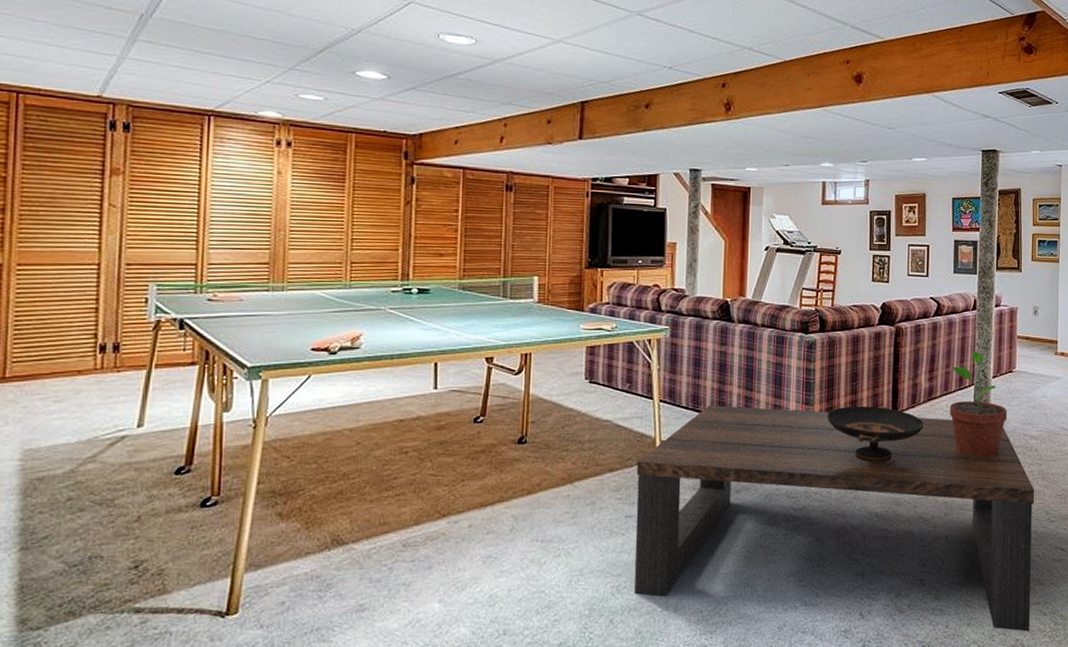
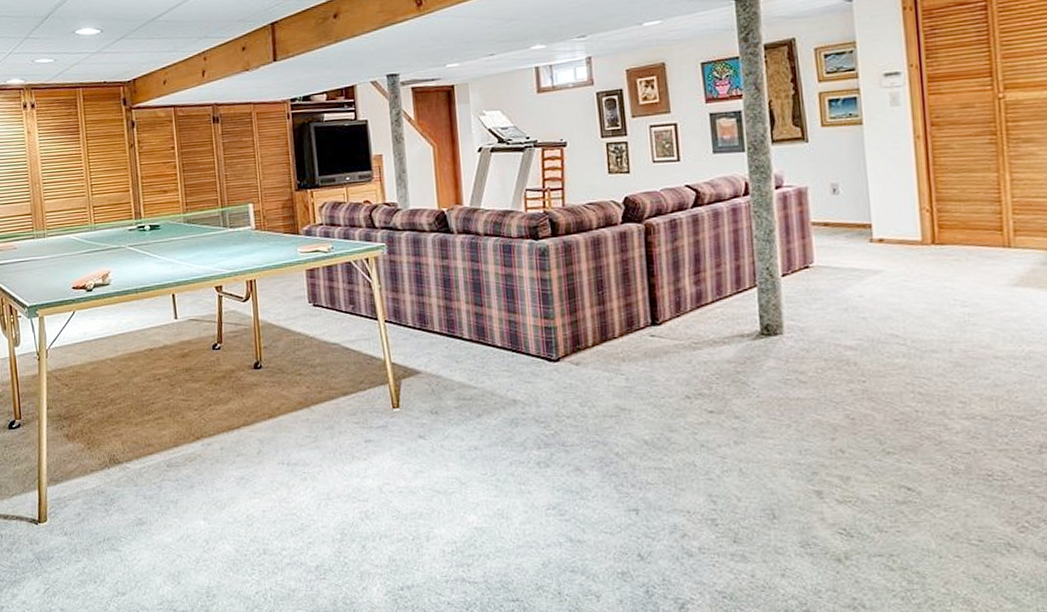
coffee table: present [634,405,1035,632] -> none [369,323,872,589]
decorative bowl: present [826,405,923,460] -> none [571,317,694,380]
potted plant: present [949,351,1008,456] -> none [722,244,809,373]

